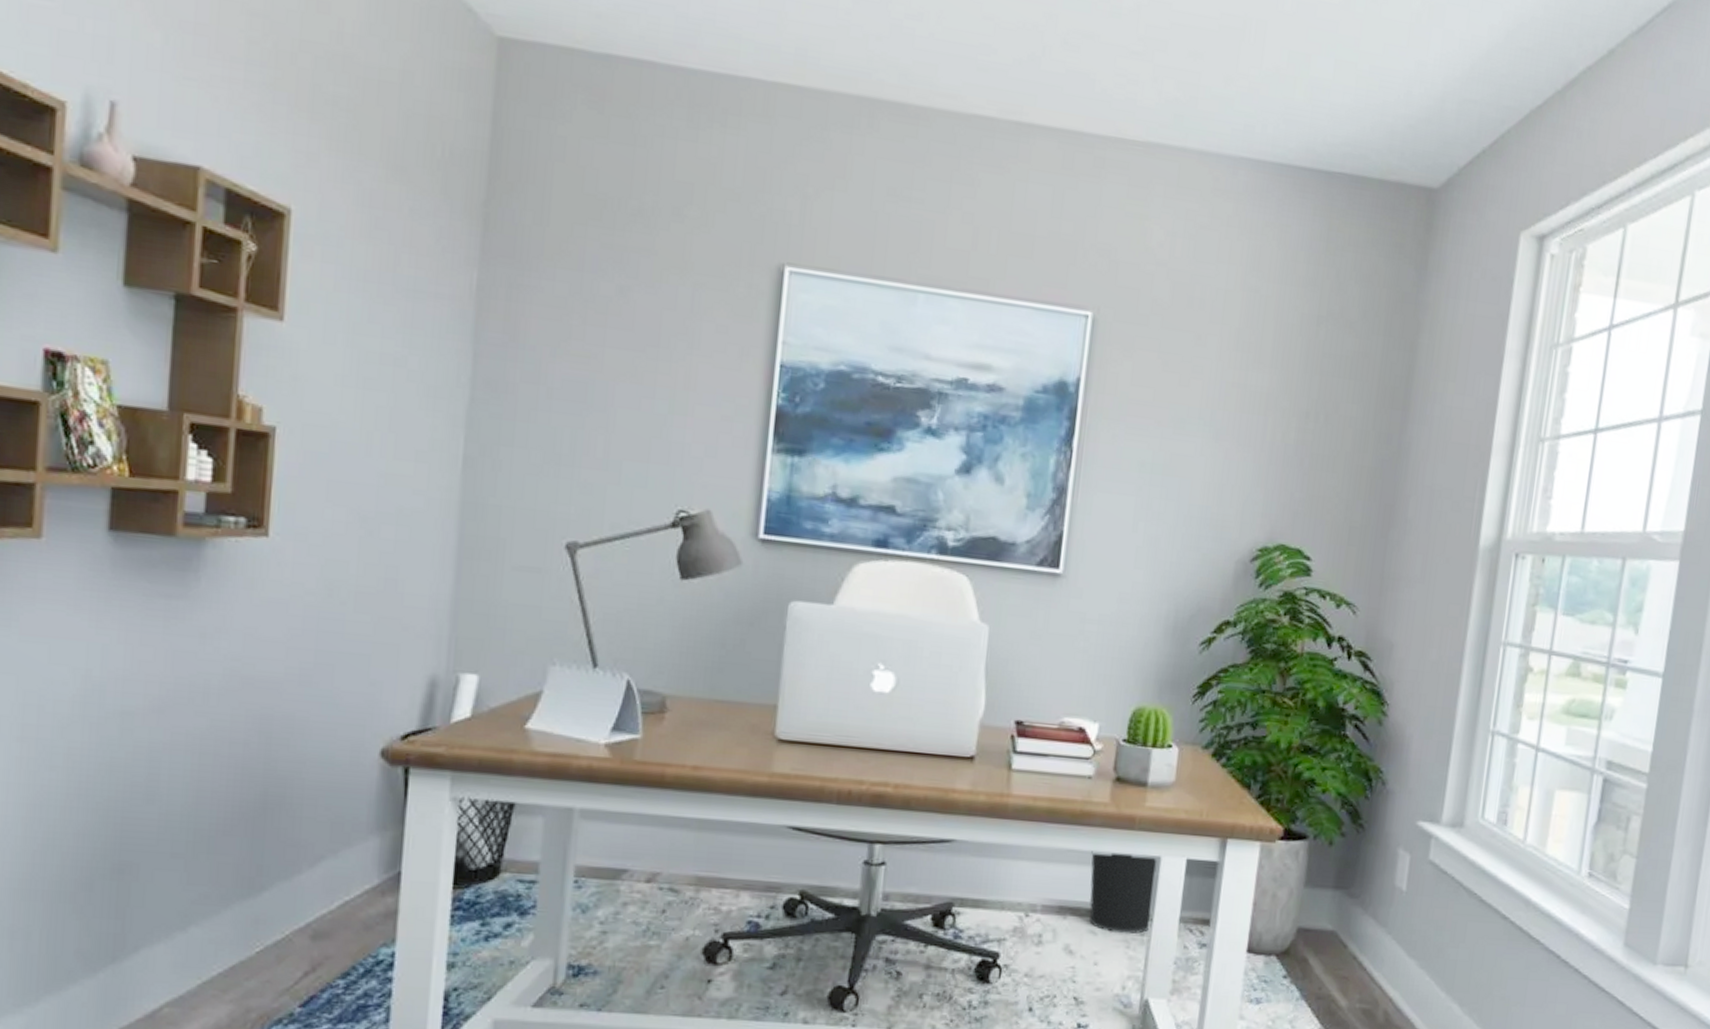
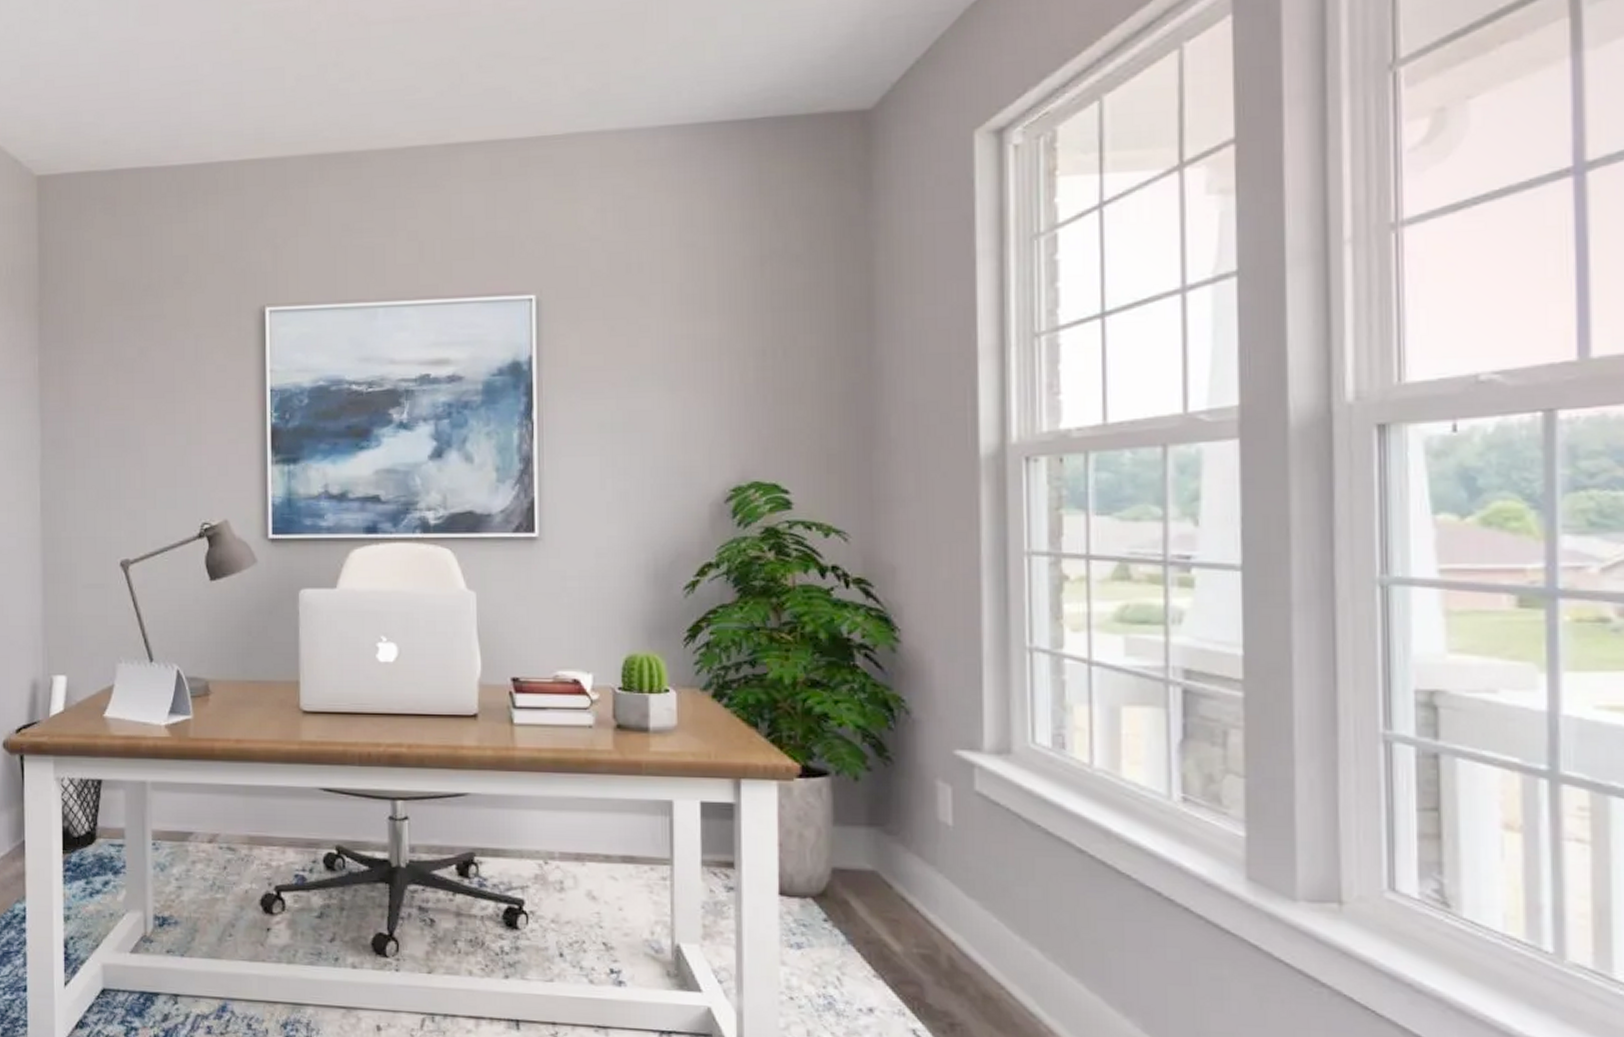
wastebasket: present [1089,851,1158,935] -> none [601,798,673,879]

